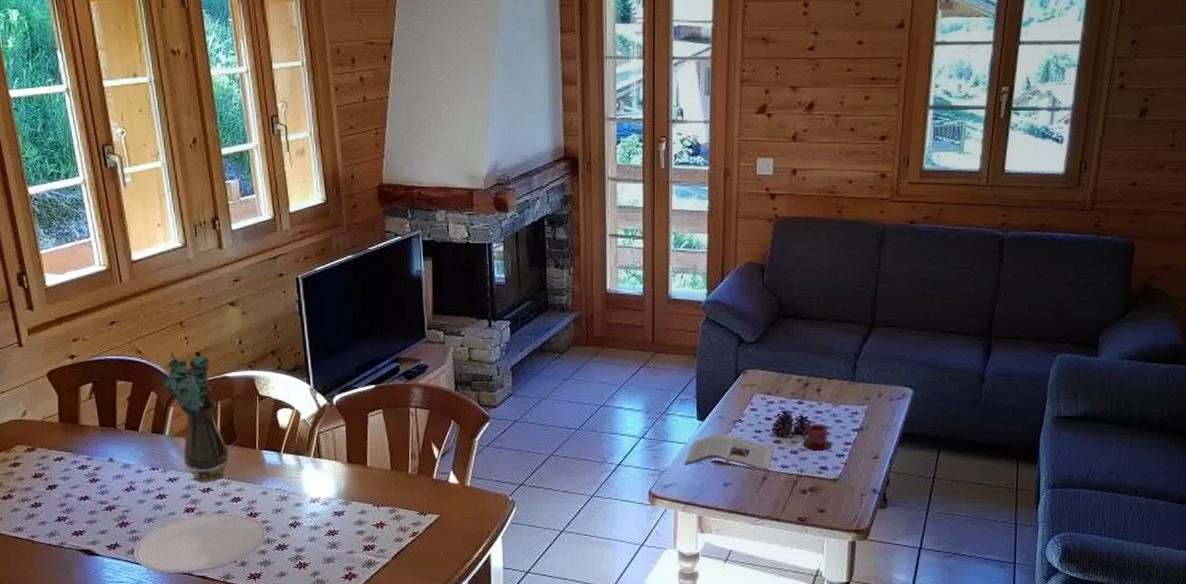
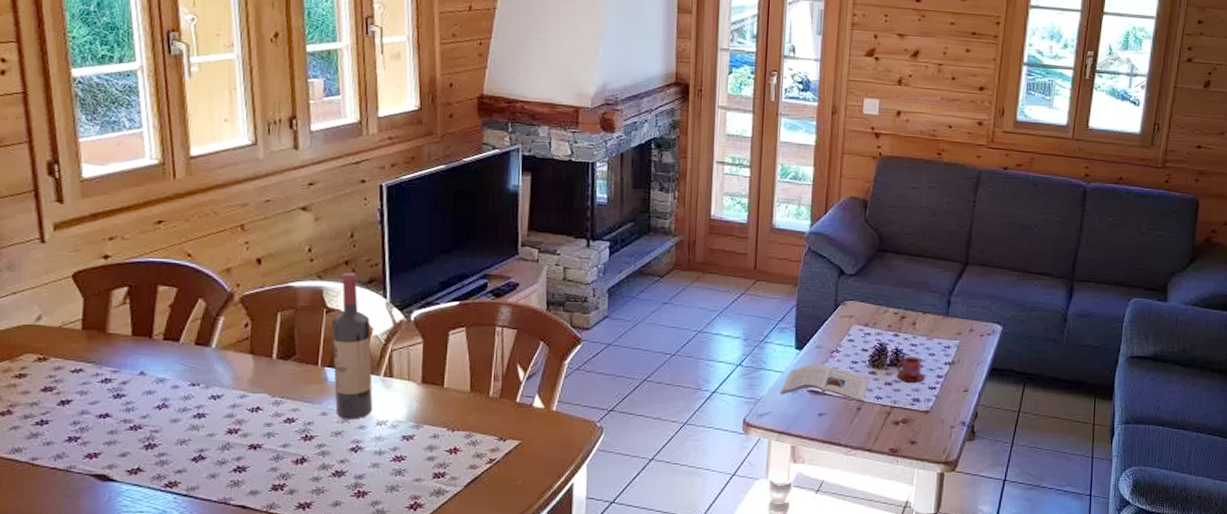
plate: present [133,514,267,573] -> none [159,436,322,502]
vase: present [162,351,229,482] -> none [213,258,286,401]
wine bottle: none [265,360,307,498] -> present [332,271,373,420]

